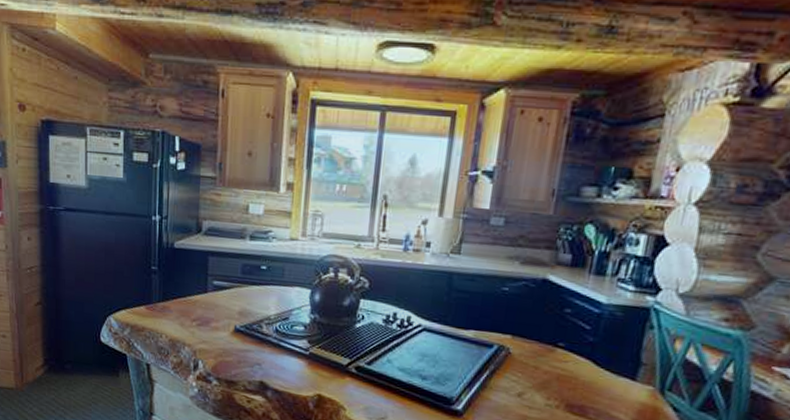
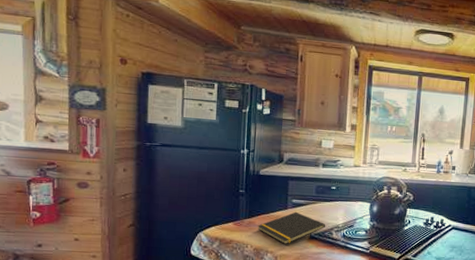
notepad: none [173,296,254,337] -> present [257,212,326,244]

